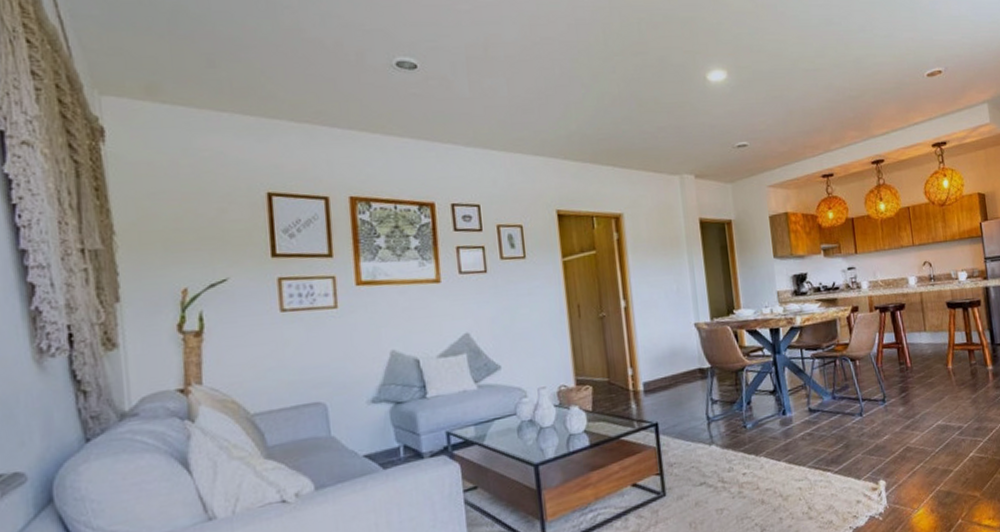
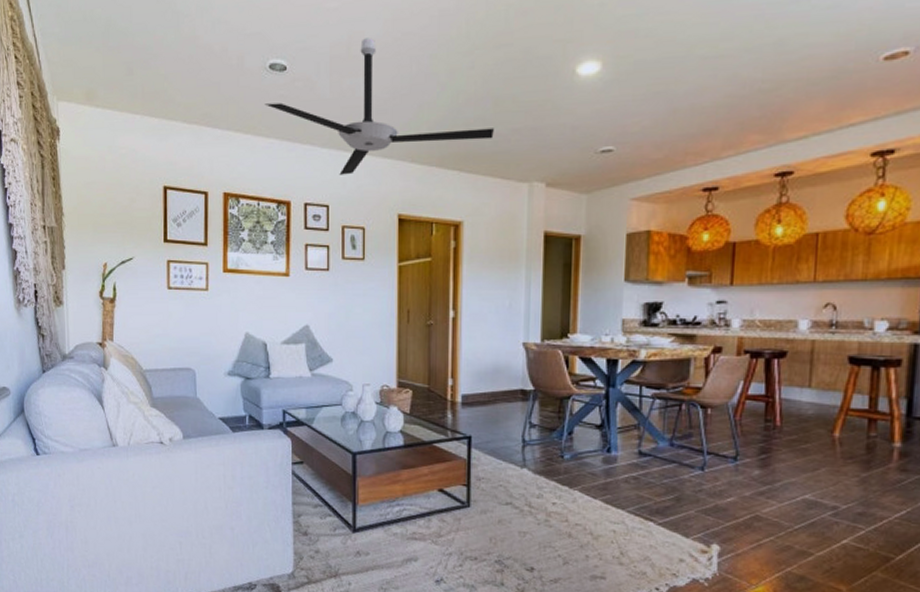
ceiling fan: none [393,41,642,174] -> present [264,38,494,175]

